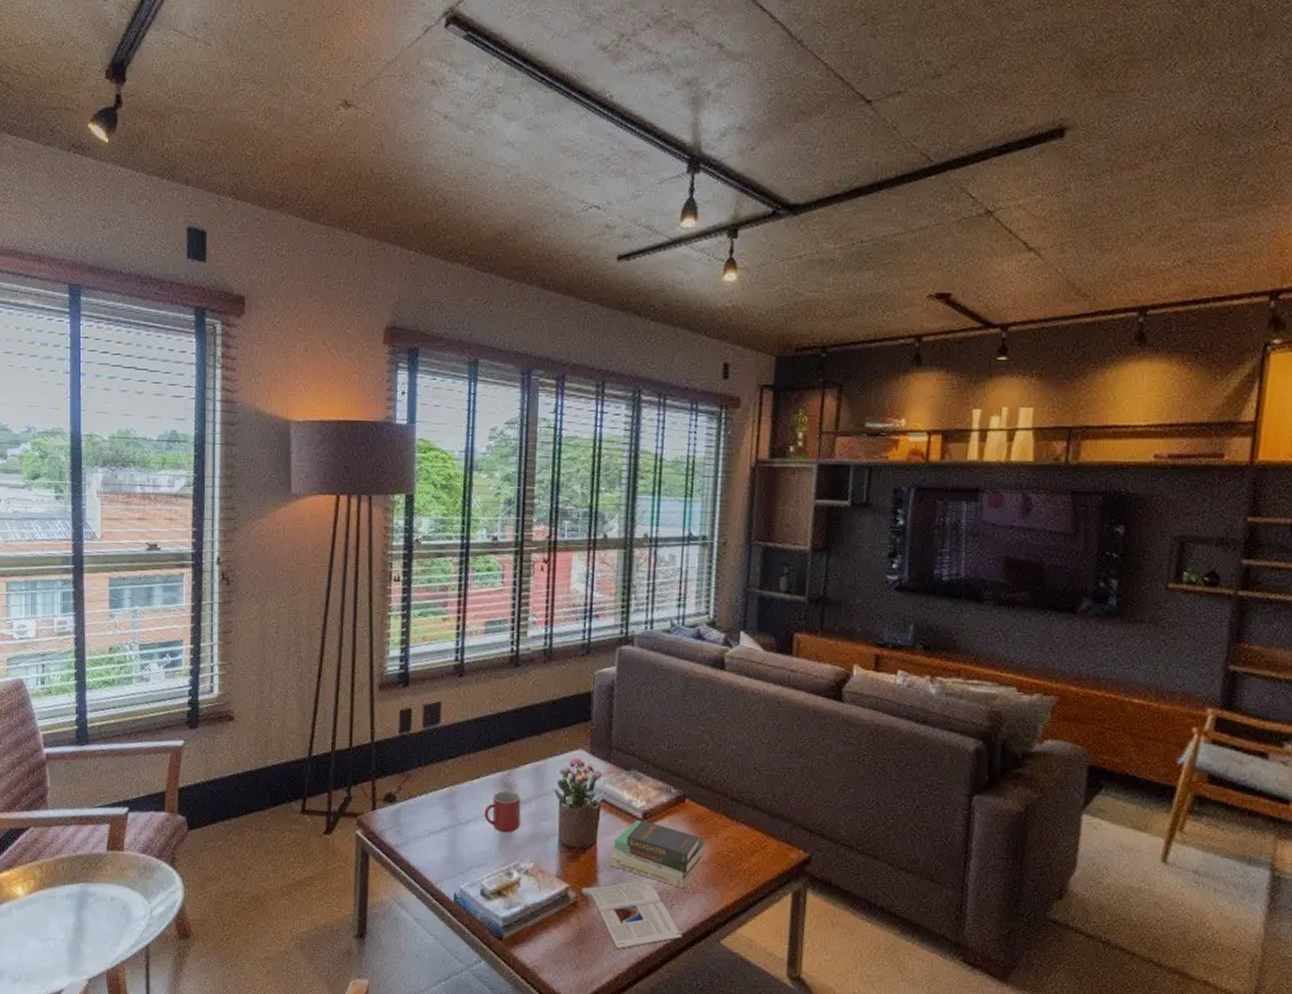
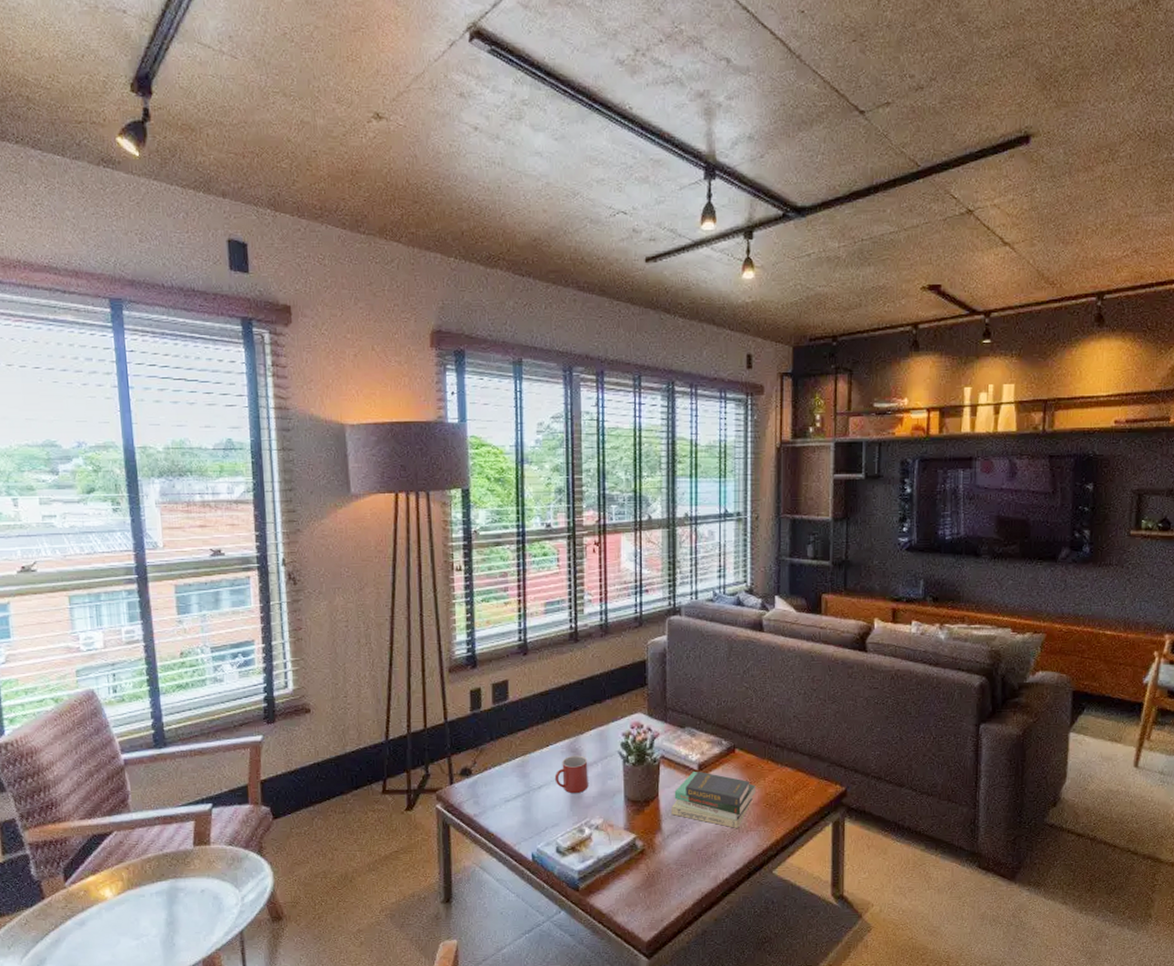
magazine: present [581,880,683,949] -> none [647,825,740,888]

